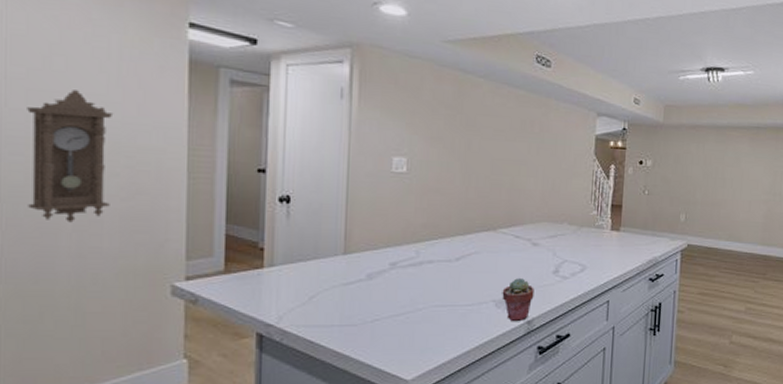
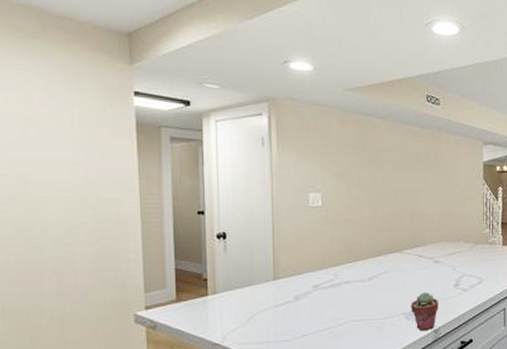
pendulum clock: present [27,90,114,223] -> none [11,156,81,266]

